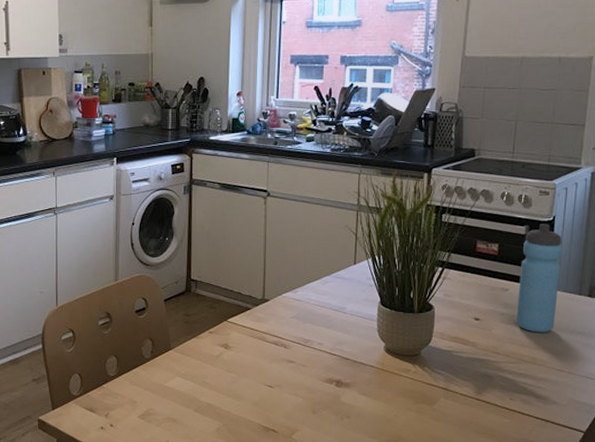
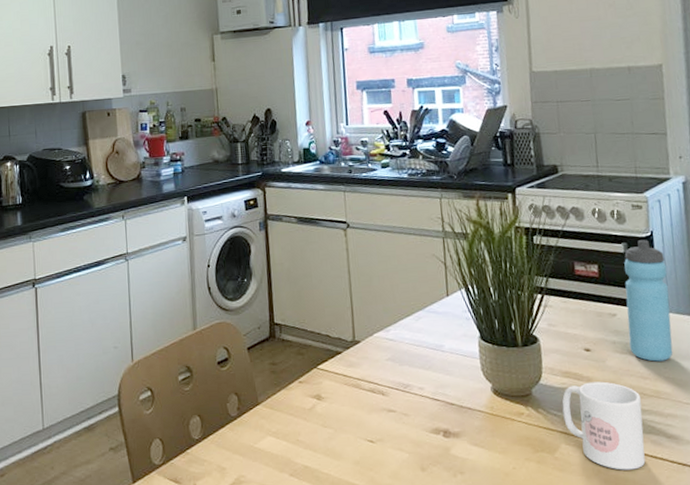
mug: none [446,347,518,423] -> present [562,381,646,470]

